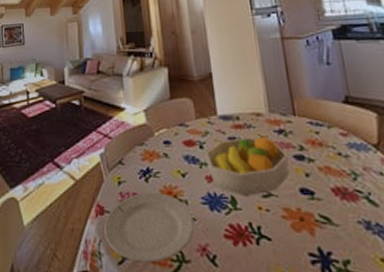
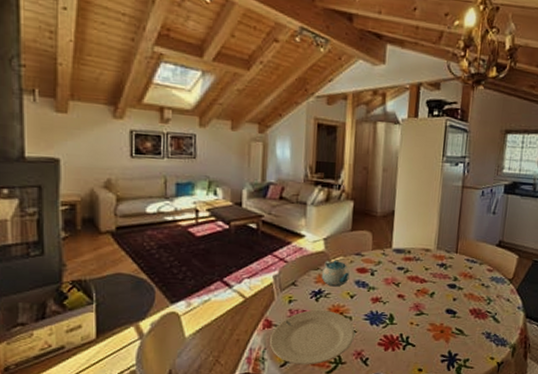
teapot: none [147,132,177,164] -> present [321,260,350,287]
fruit bowl: present [204,137,290,196] -> none [374,268,444,314]

